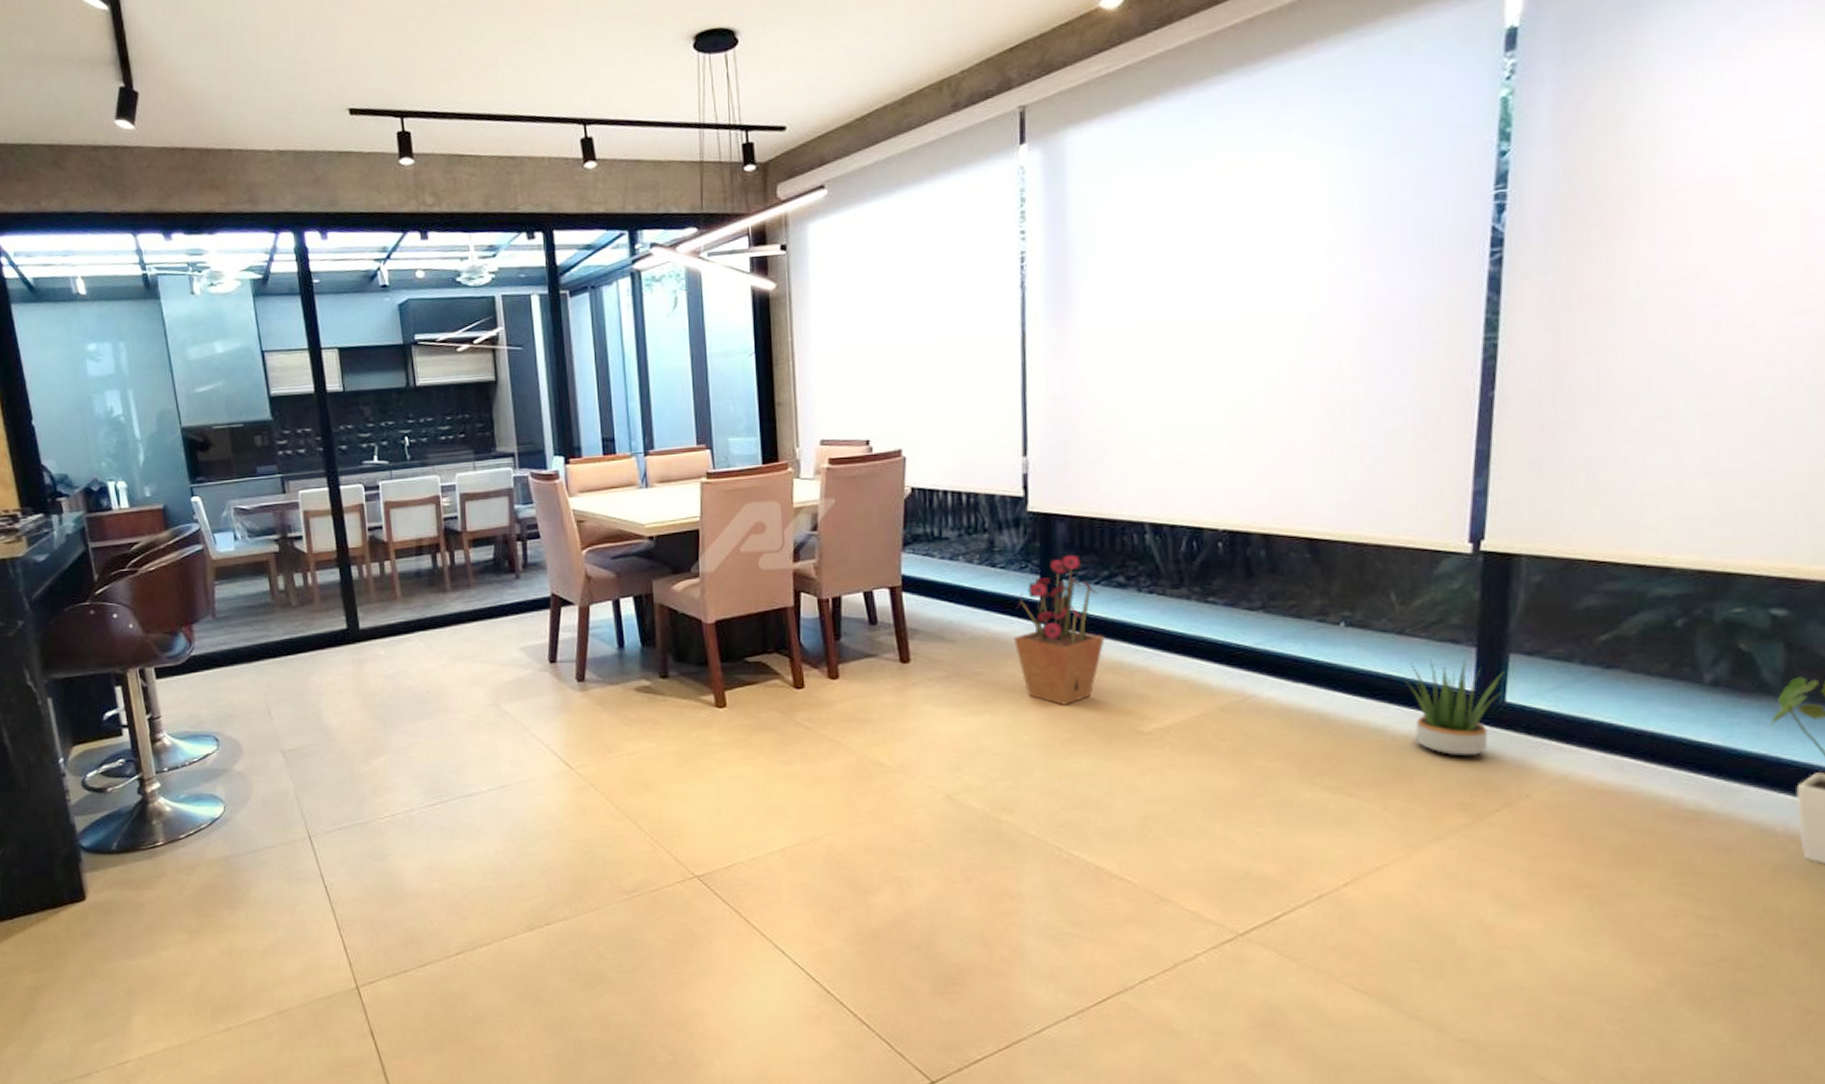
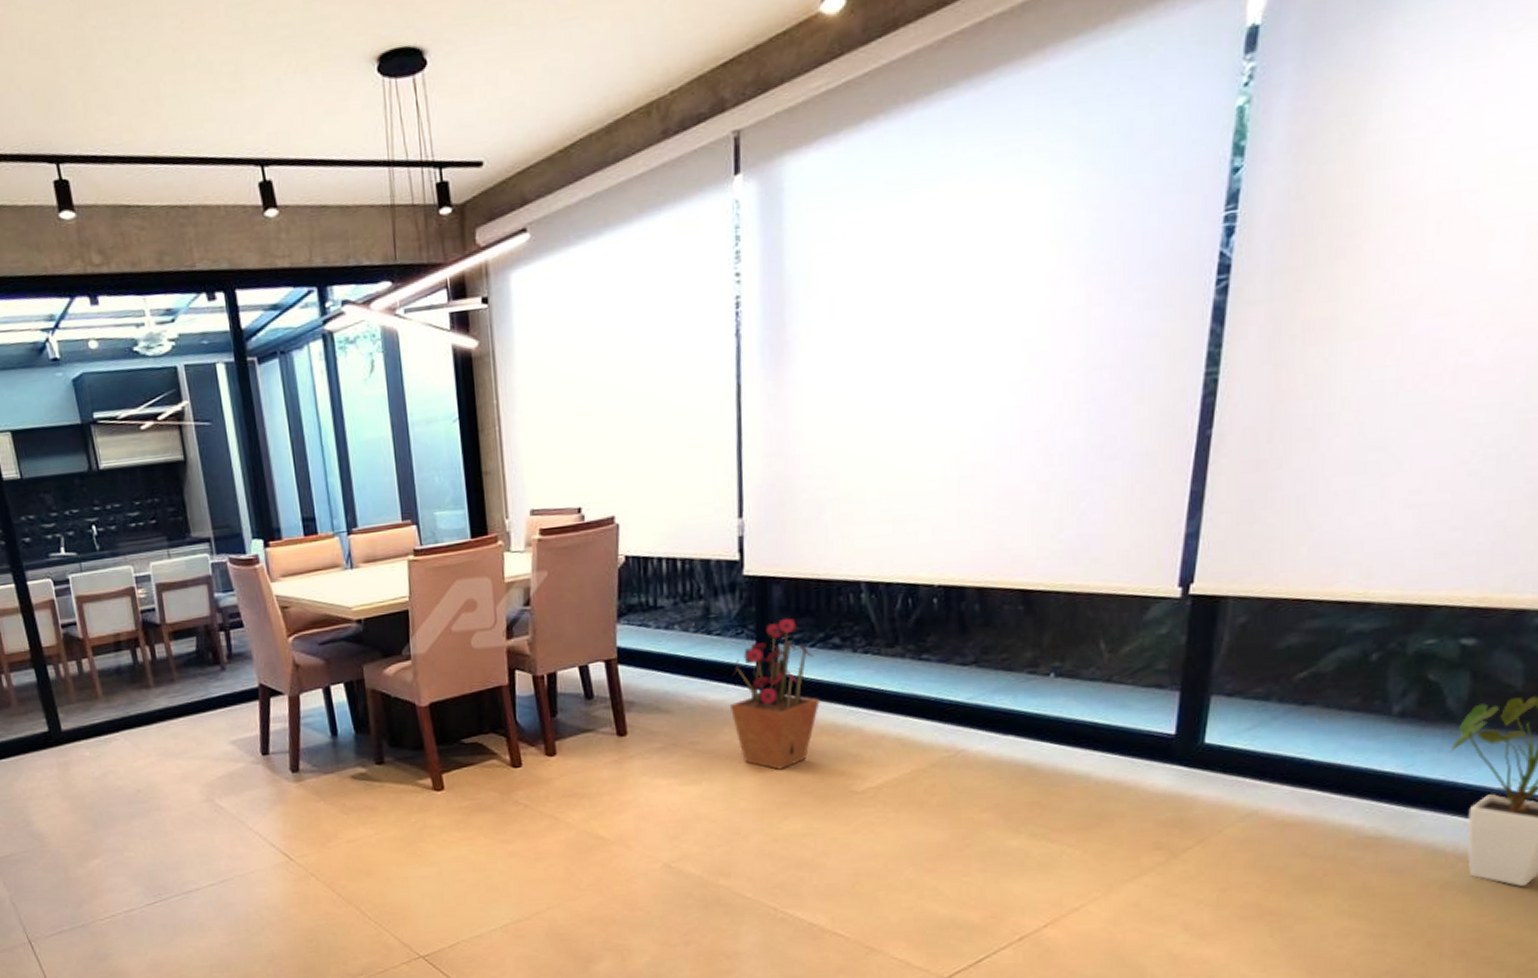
potted plant: present [1403,659,1505,757] -> none [1108,703,1206,799]

